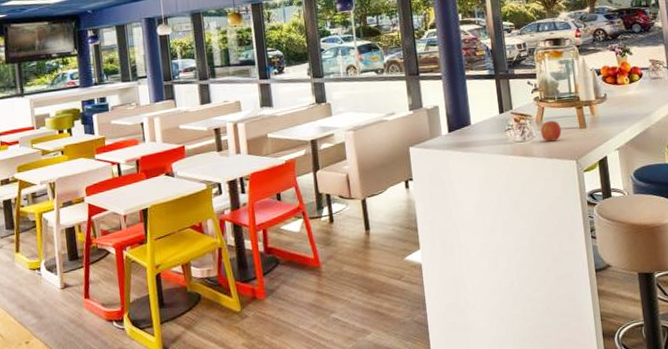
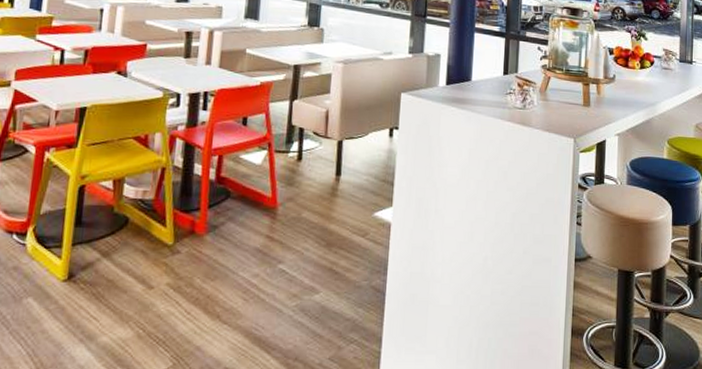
fruit: present [540,120,562,142] -> none [543,92,564,115]

